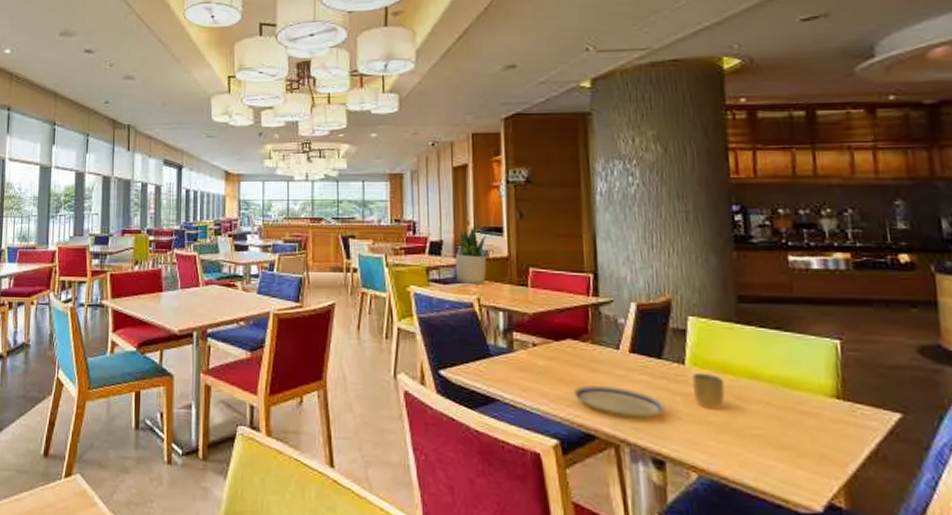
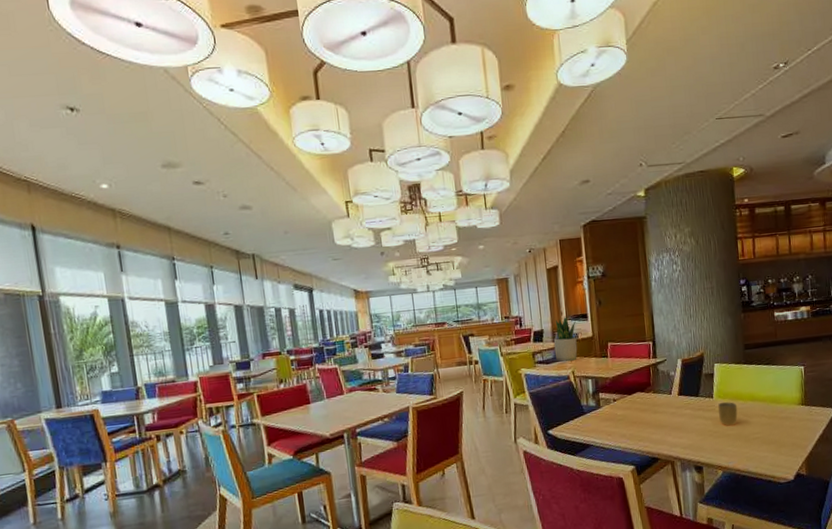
plate: present [574,385,667,419] -> none [643,421,703,443]

